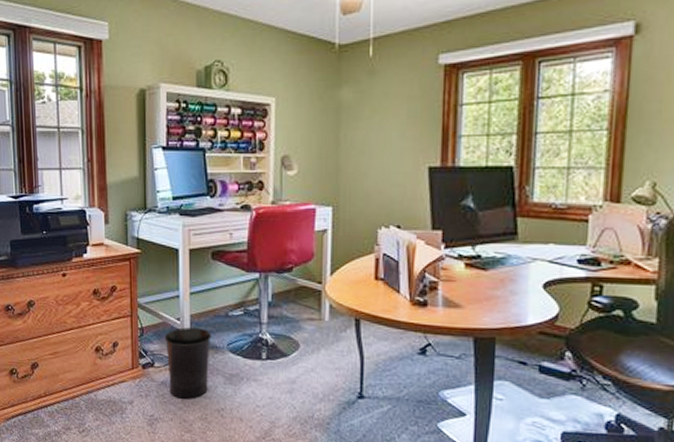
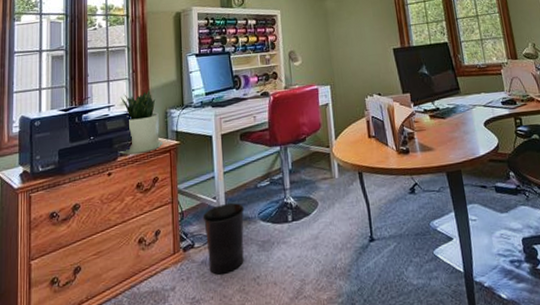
planter: none [72,185,123,259] -> present [118,90,163,156]

